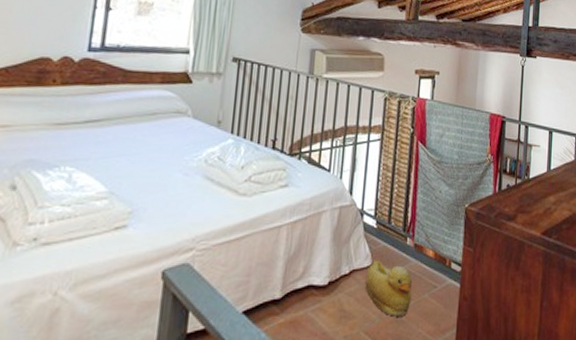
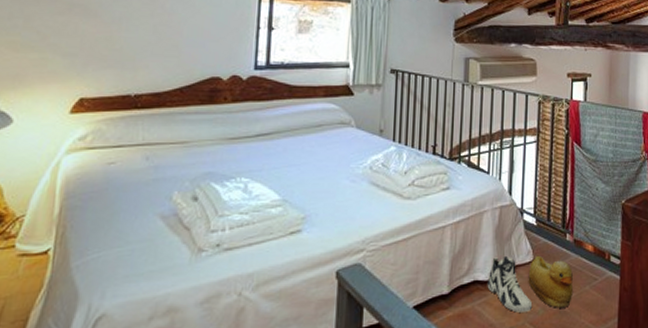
sneaker: none [322,259,369,321] -> present [487,255,533,313]

